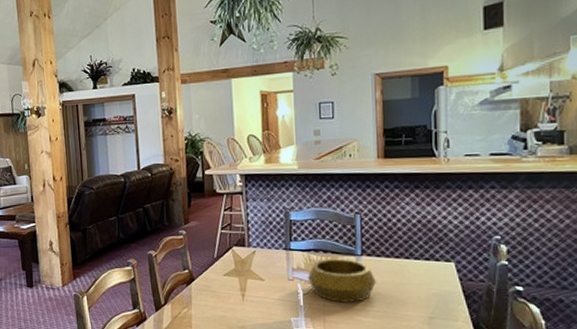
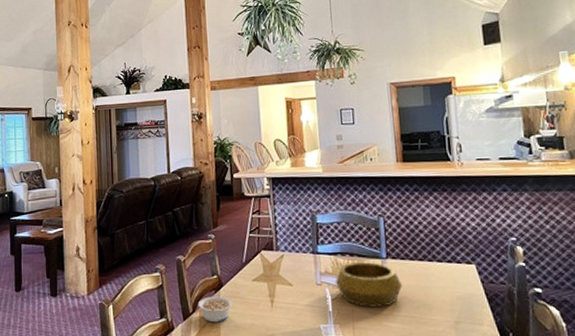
legume: none [169,289,204,314] -> present [197,296,233,323]

